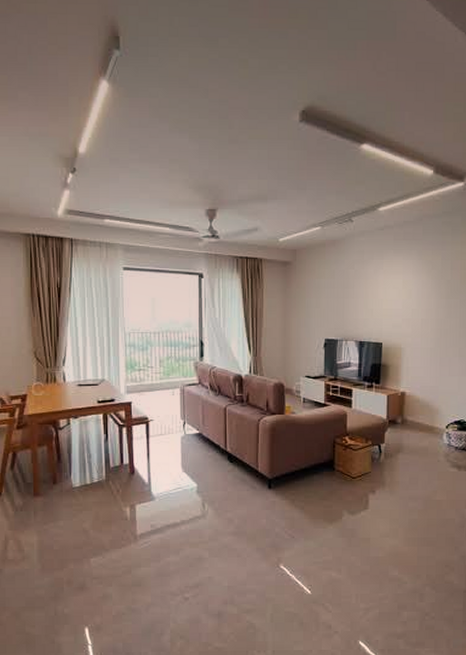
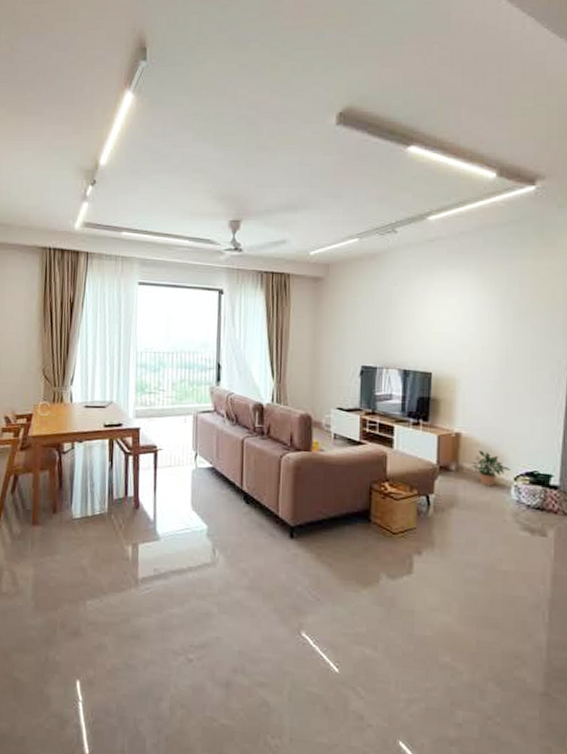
potted plant: none [412,405,443,435] -> present [470,450,510,487]

